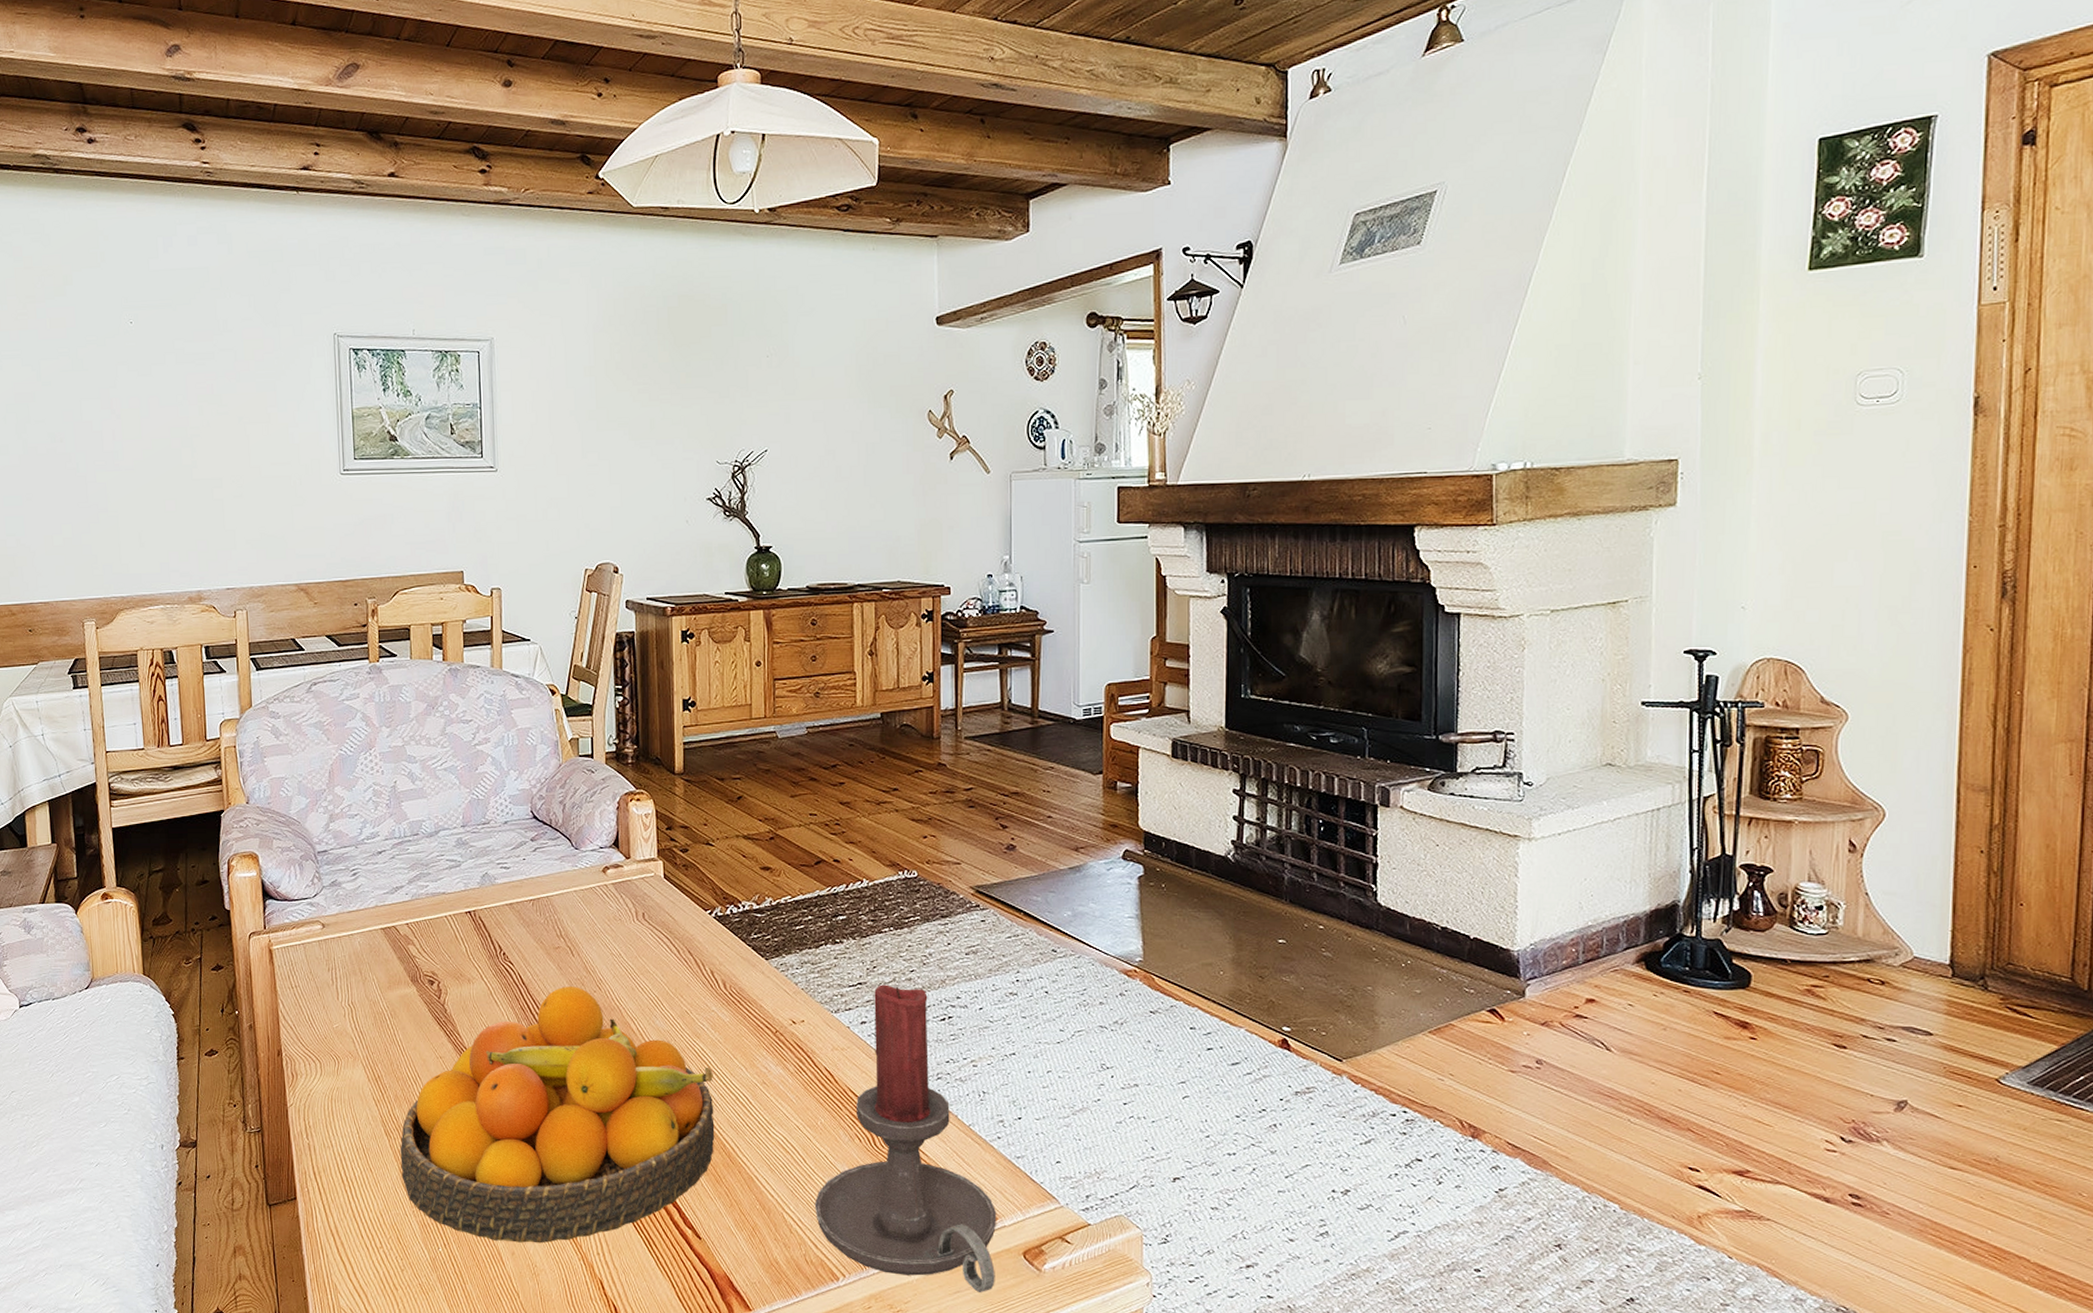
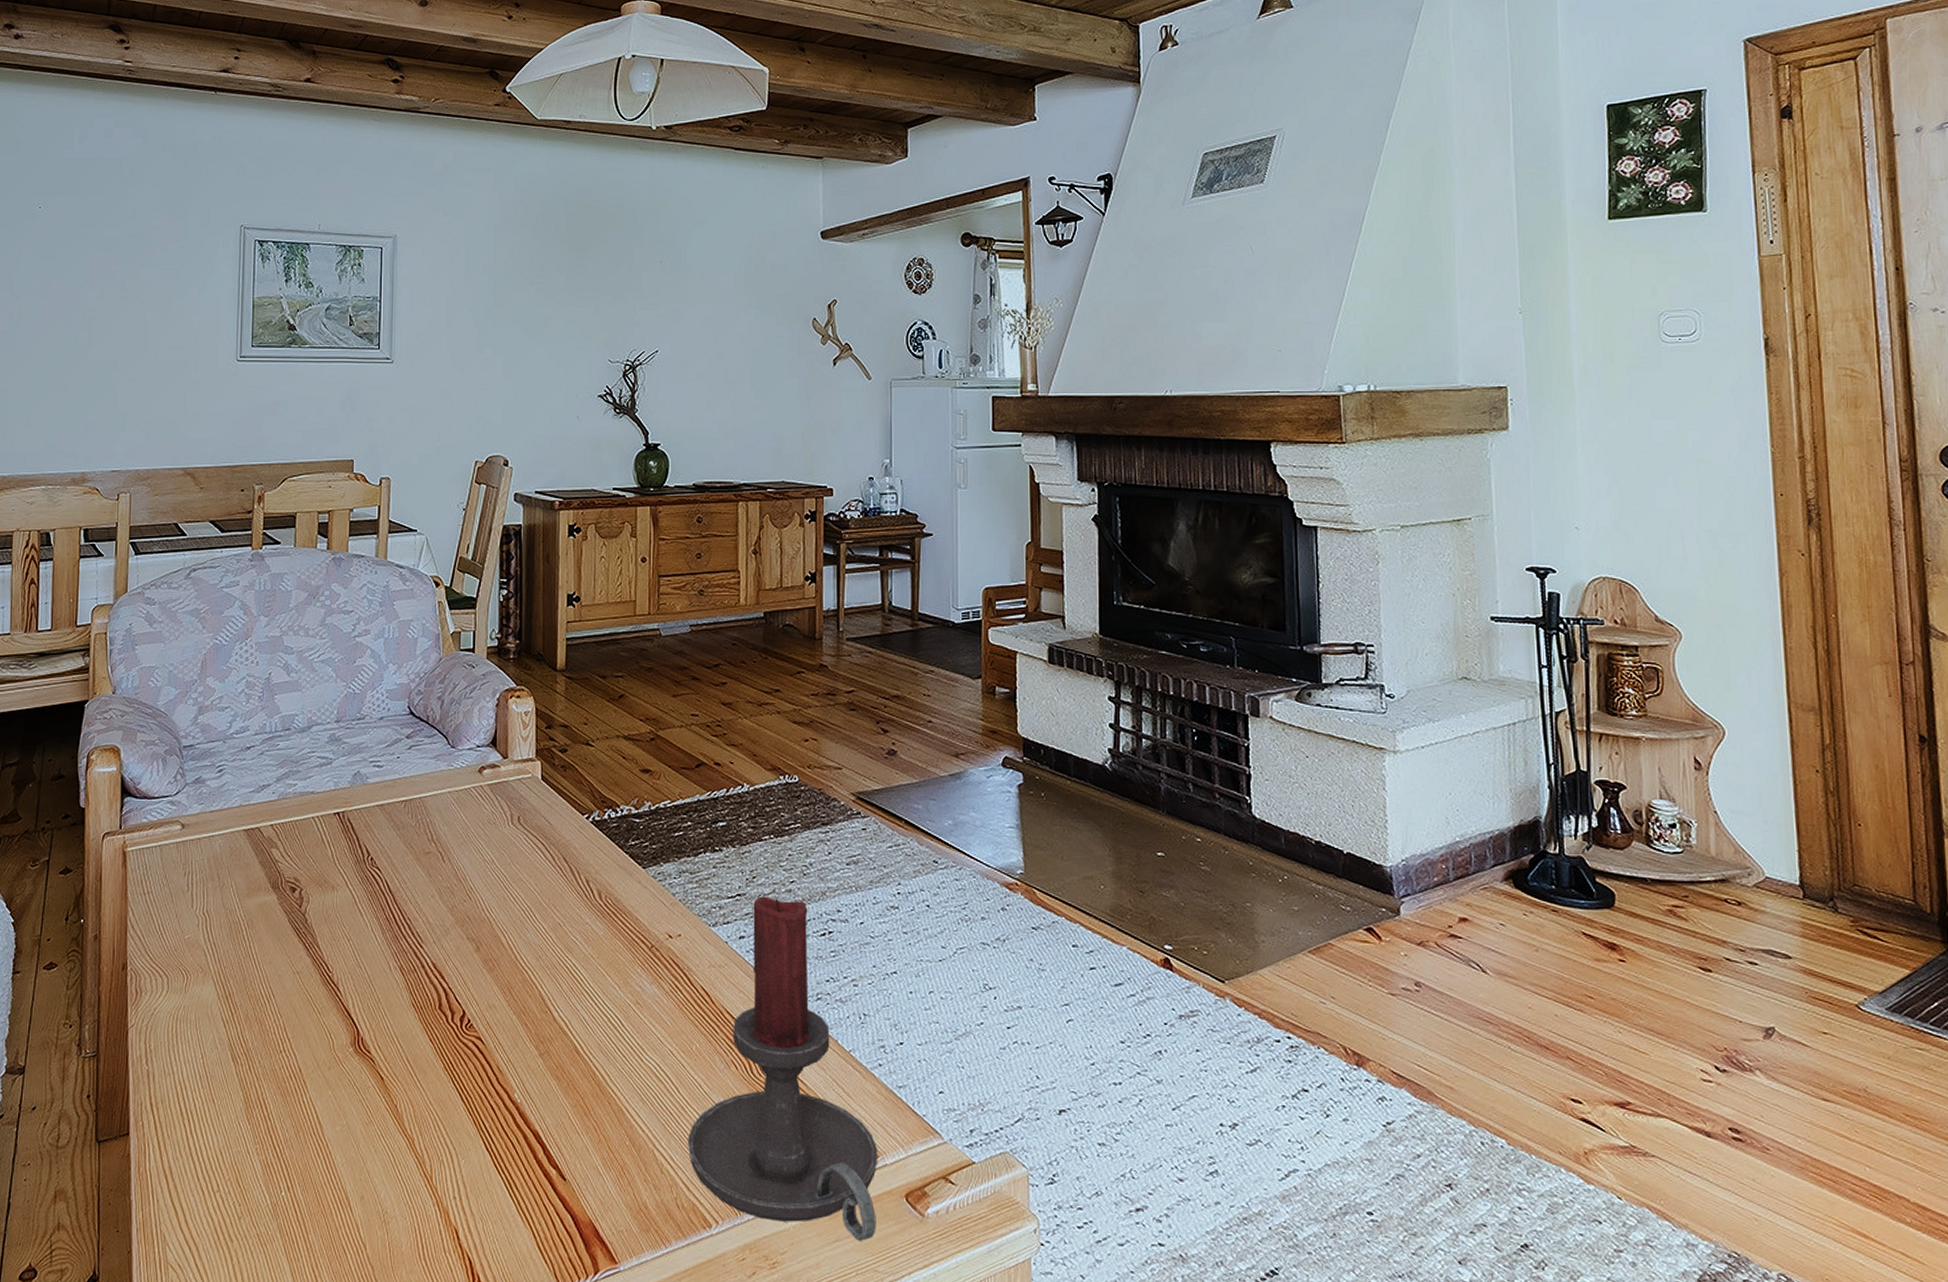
fruit bowl: present [400,986,715,1244] -> none [246,895,585,1186]

